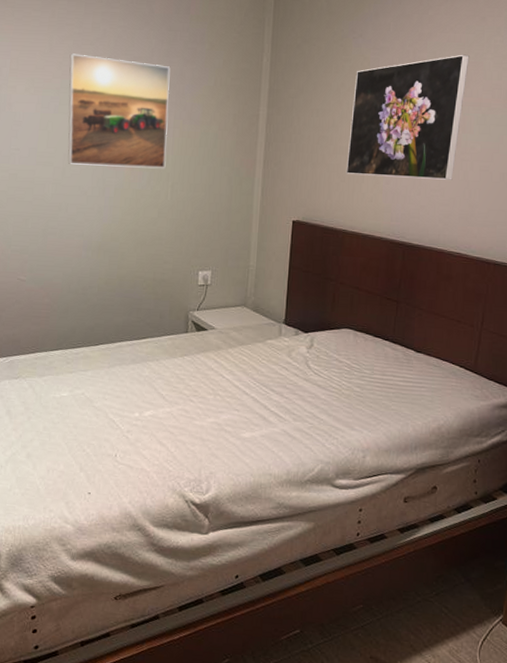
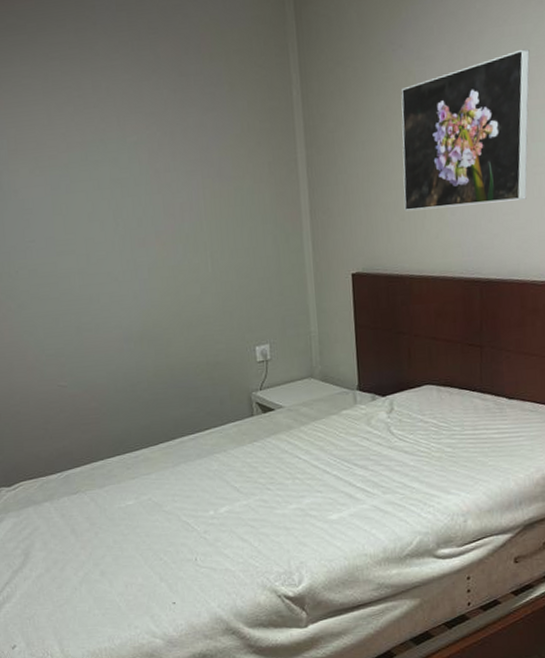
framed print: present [67,53,171,169] -> none [72,118,201,249]

